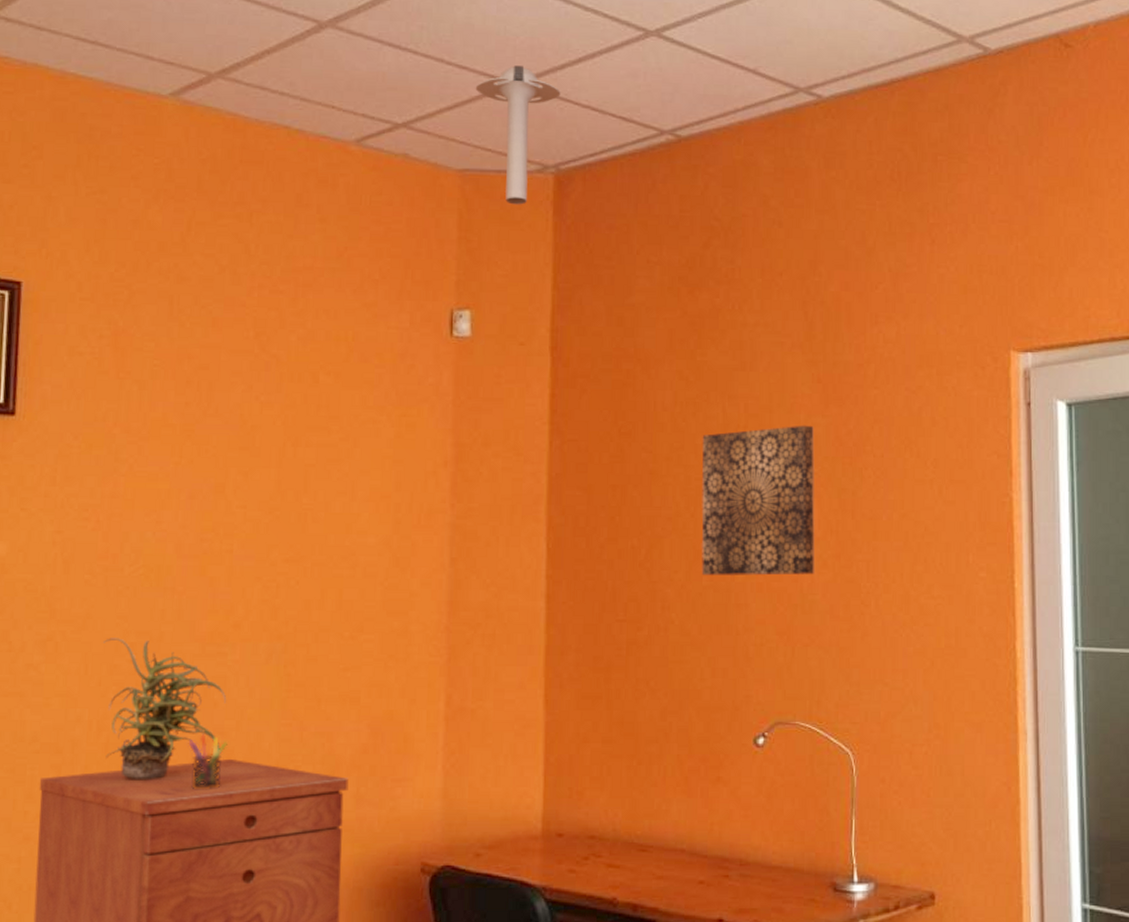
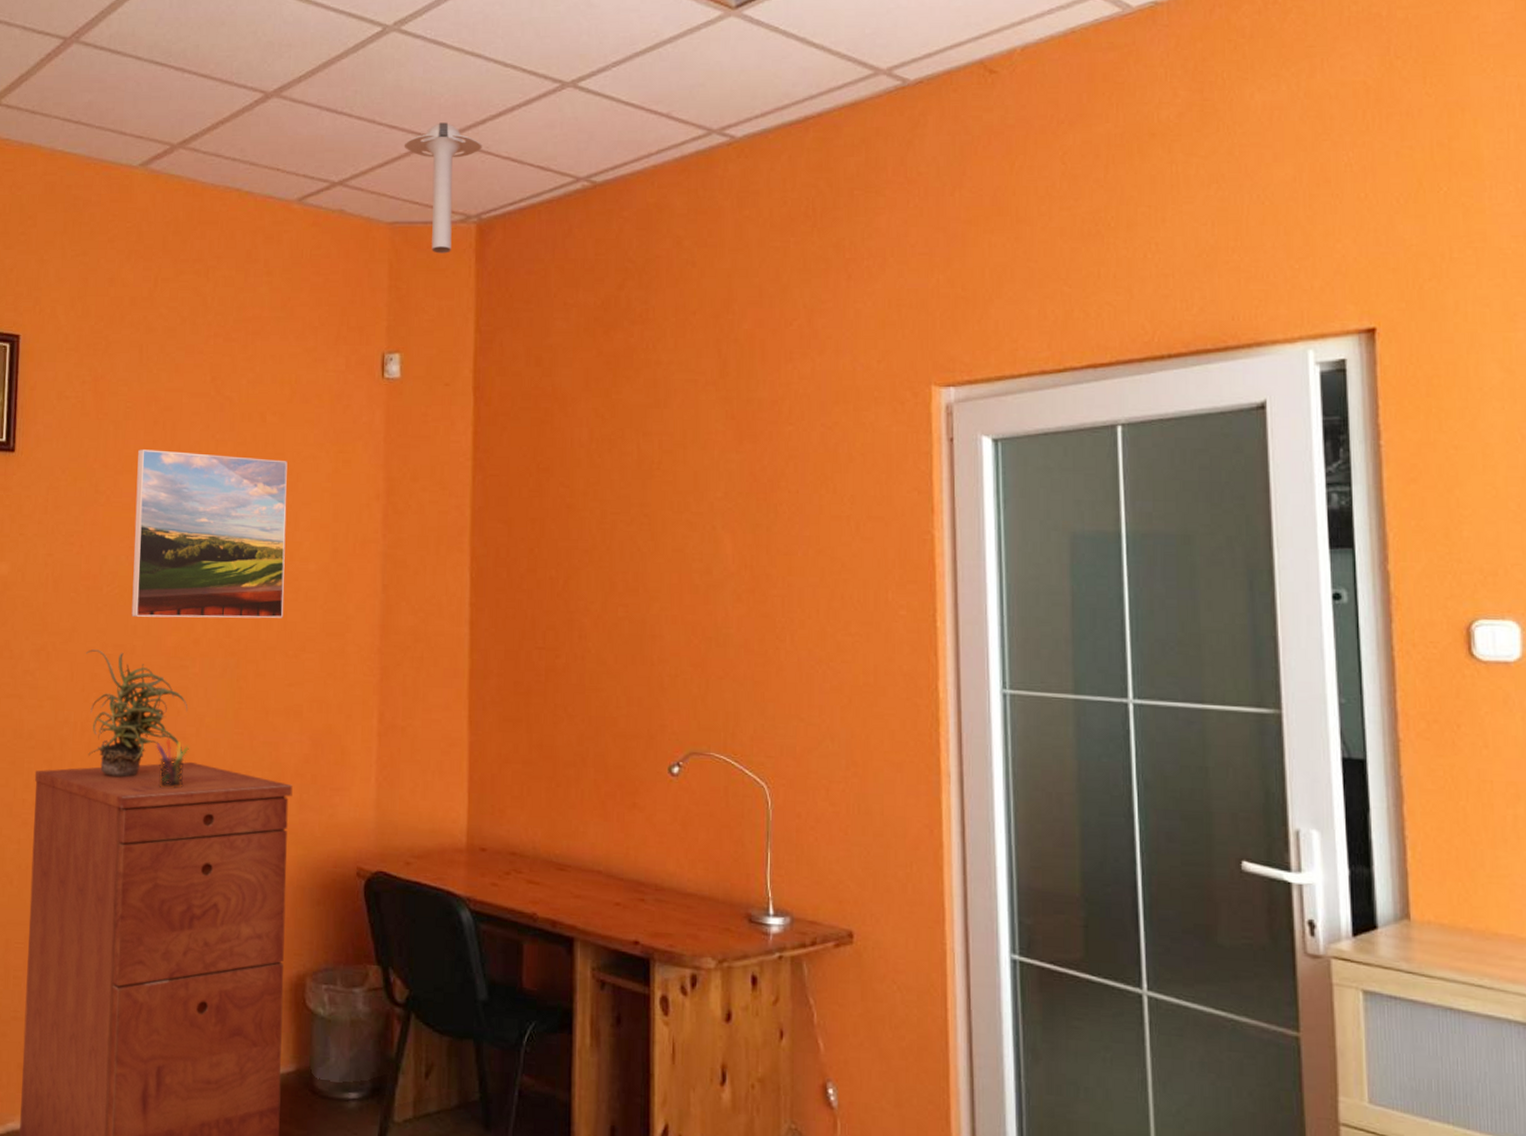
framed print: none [159,412,343,600] -> present [131,449,288,619]
wall art: present [701,425,816,576] -> none [617,461,730,609]

